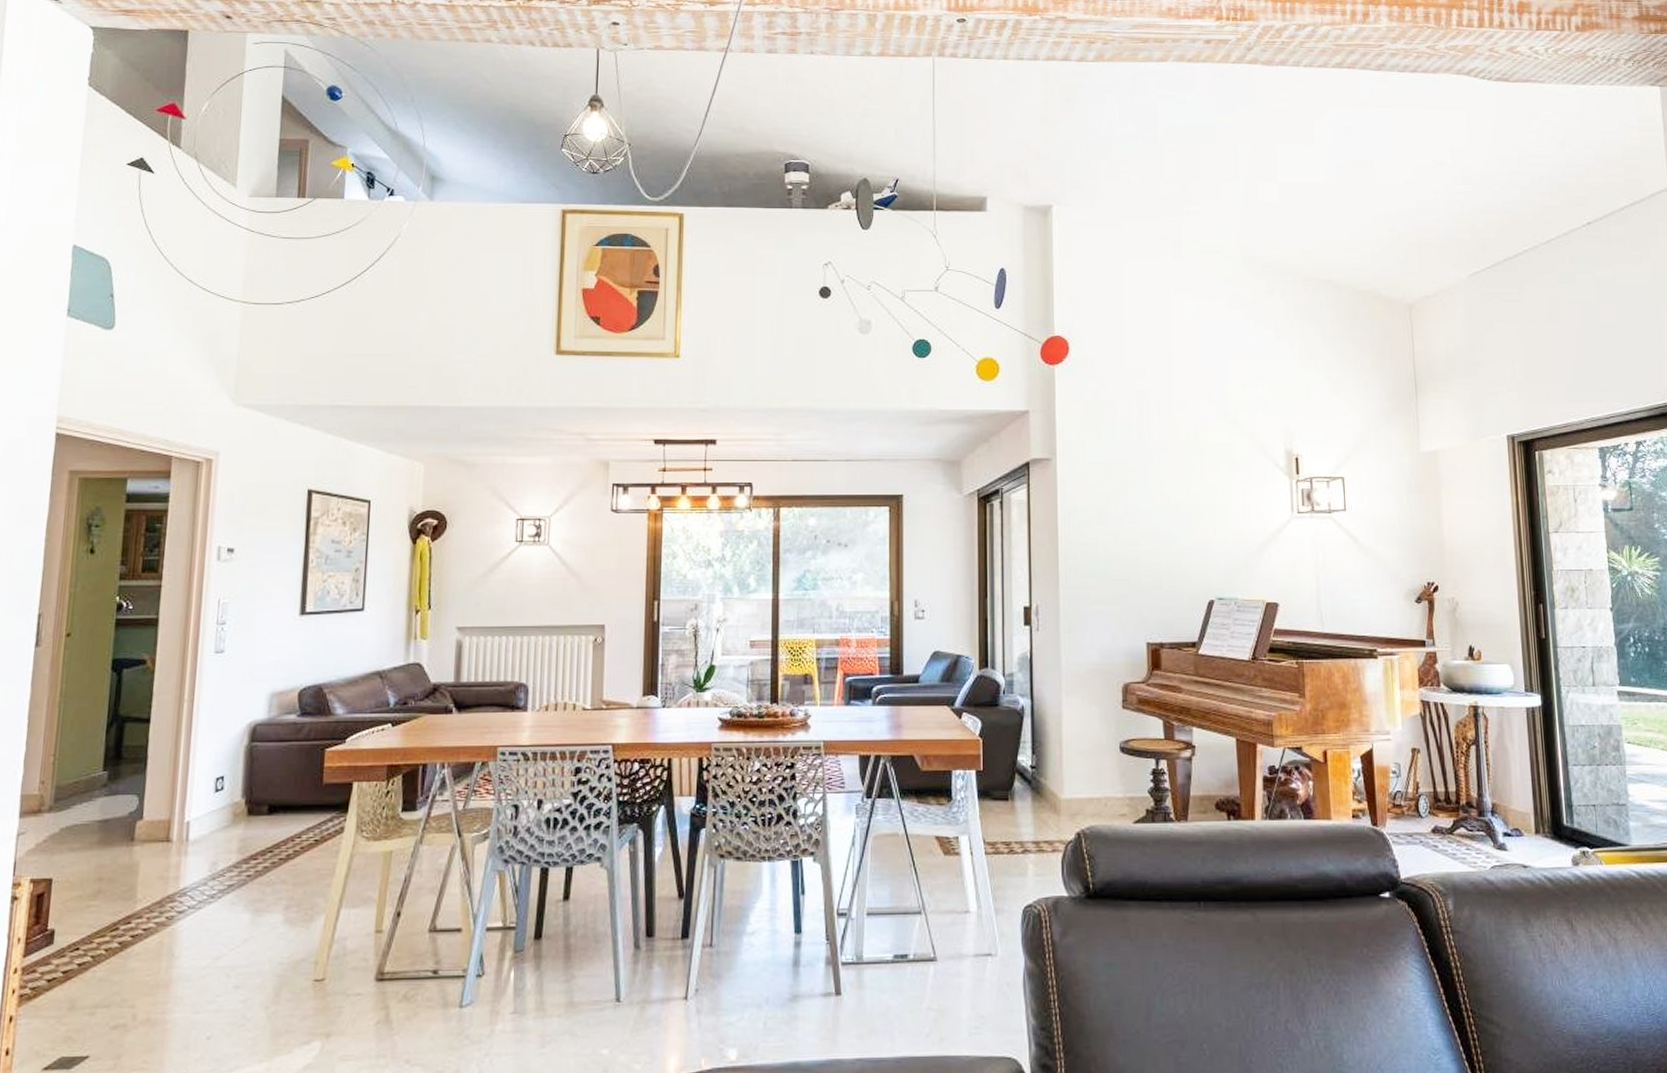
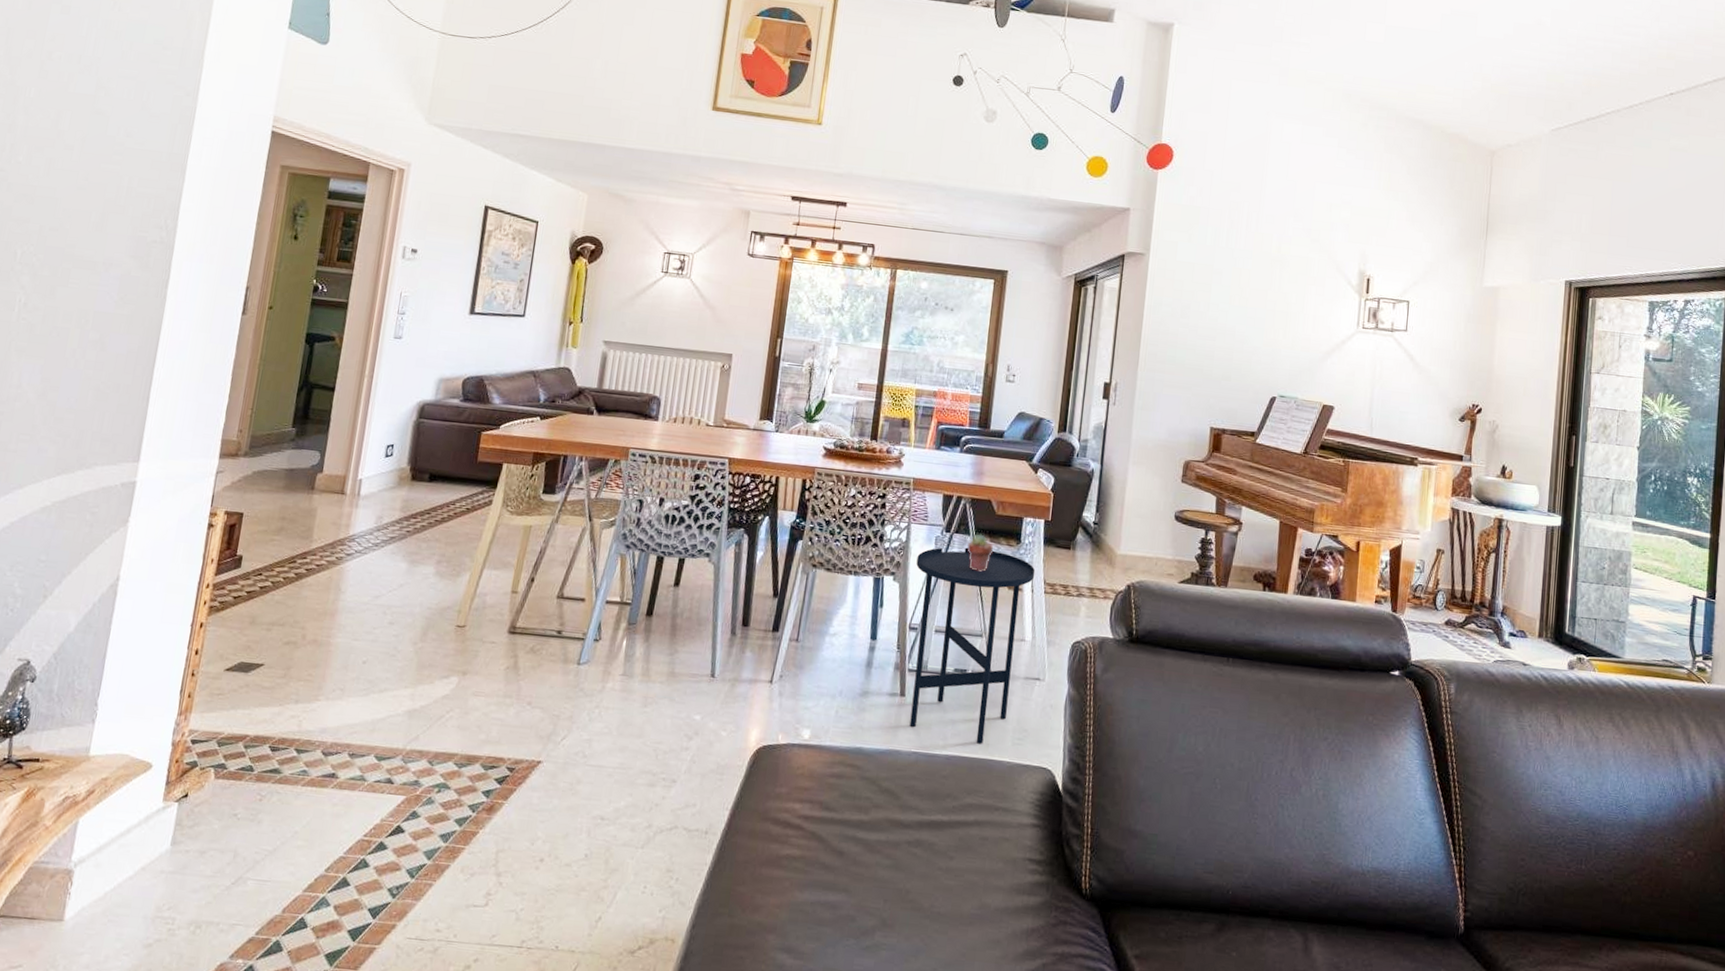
side table: none [837,812,972,1039] -> present [909,547,1035,744]
potted succulent: none [893,795,921,839] -> present [967,533,993,572]

